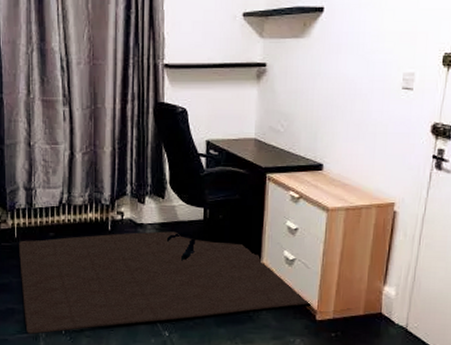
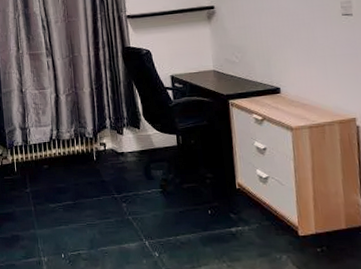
rug: present [19,231,312,334] -> none [19,158,292,258]

